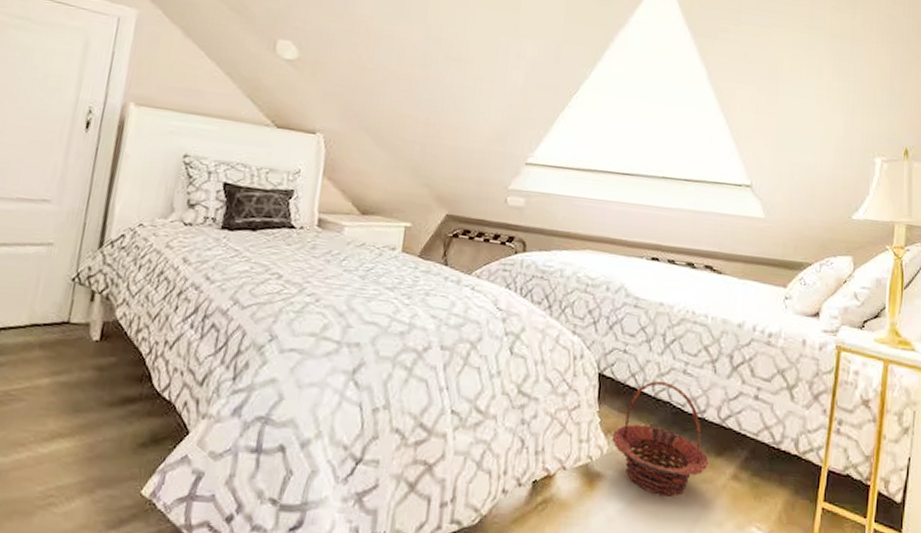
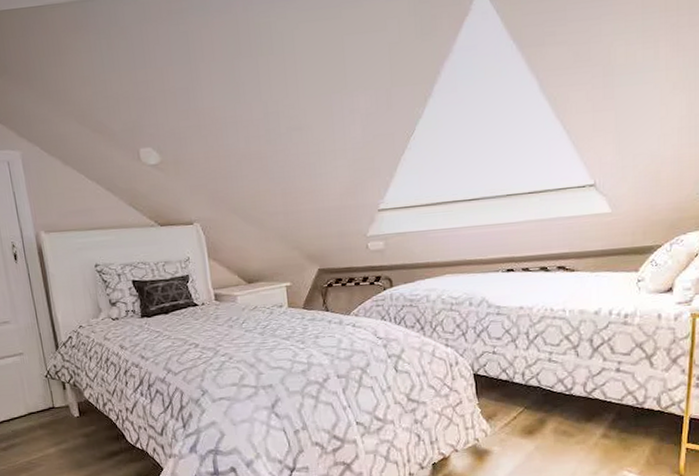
basket: present [611,380,710,496] -> none [492,370,581,459]

